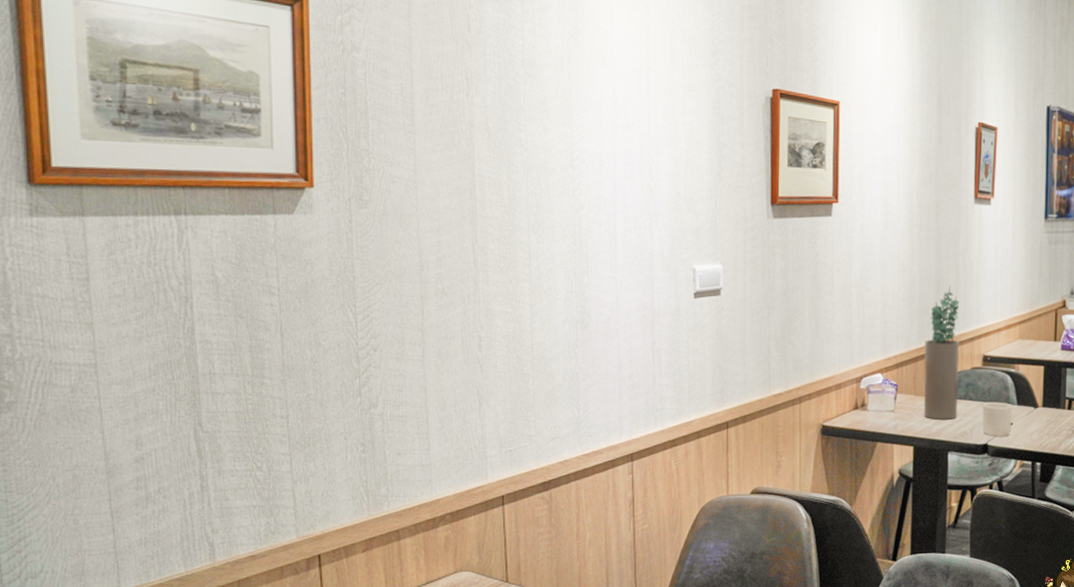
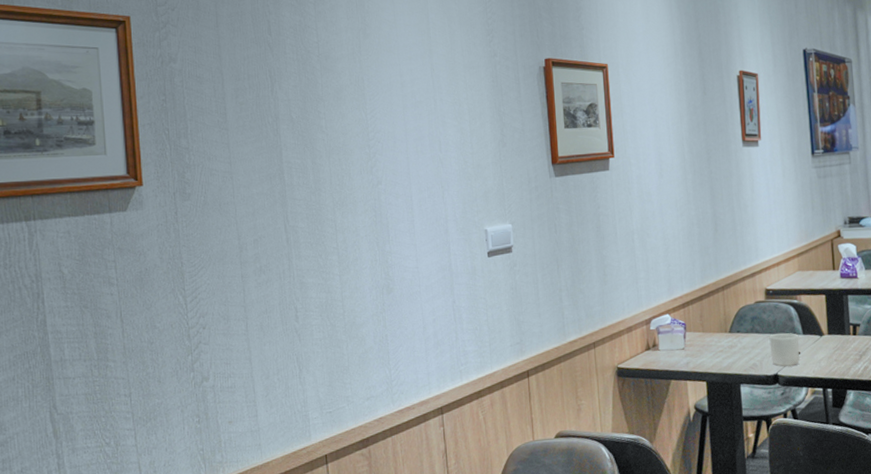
vase: present [923,286,960,421] -> none [708,226,746,355]

